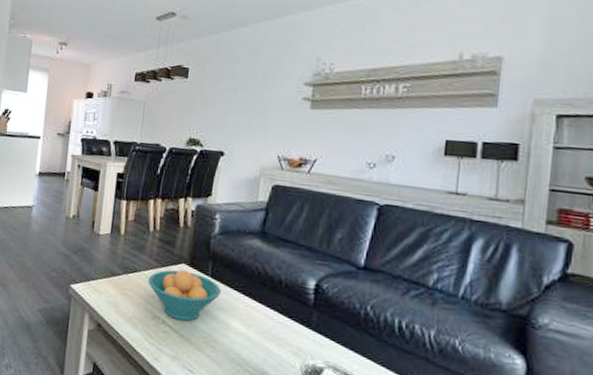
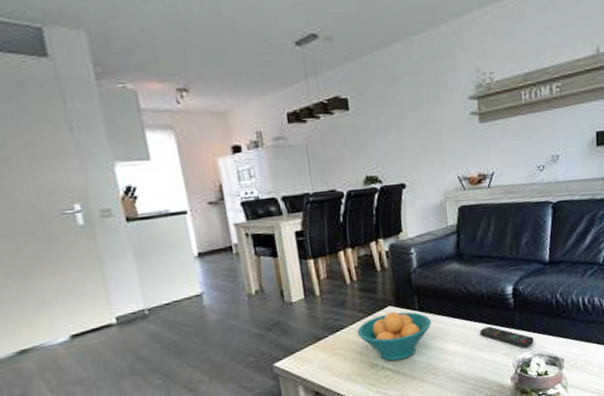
remote control: none [269,316,331,355] -> present [479,326,534,348]

